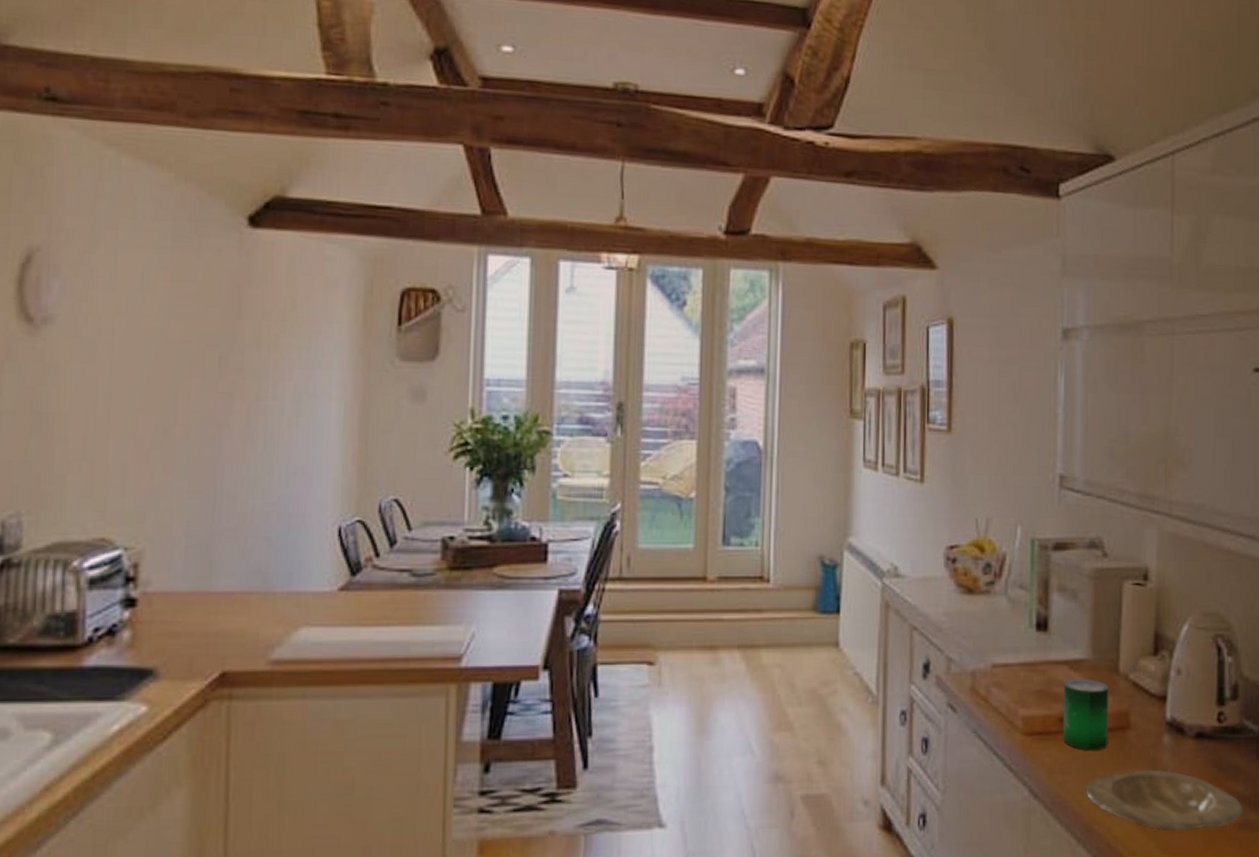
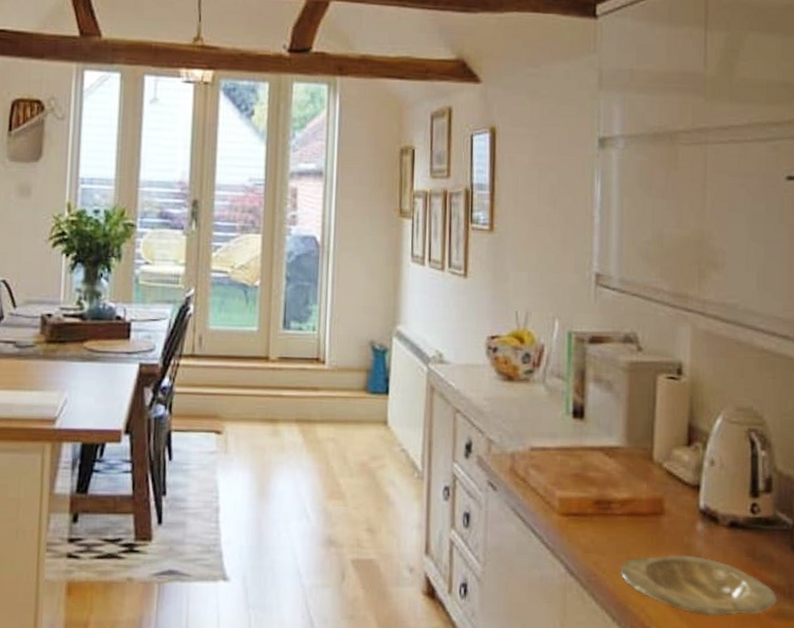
beverage can: present [1062,679,1109,750] -> none [598,465,643,533]

